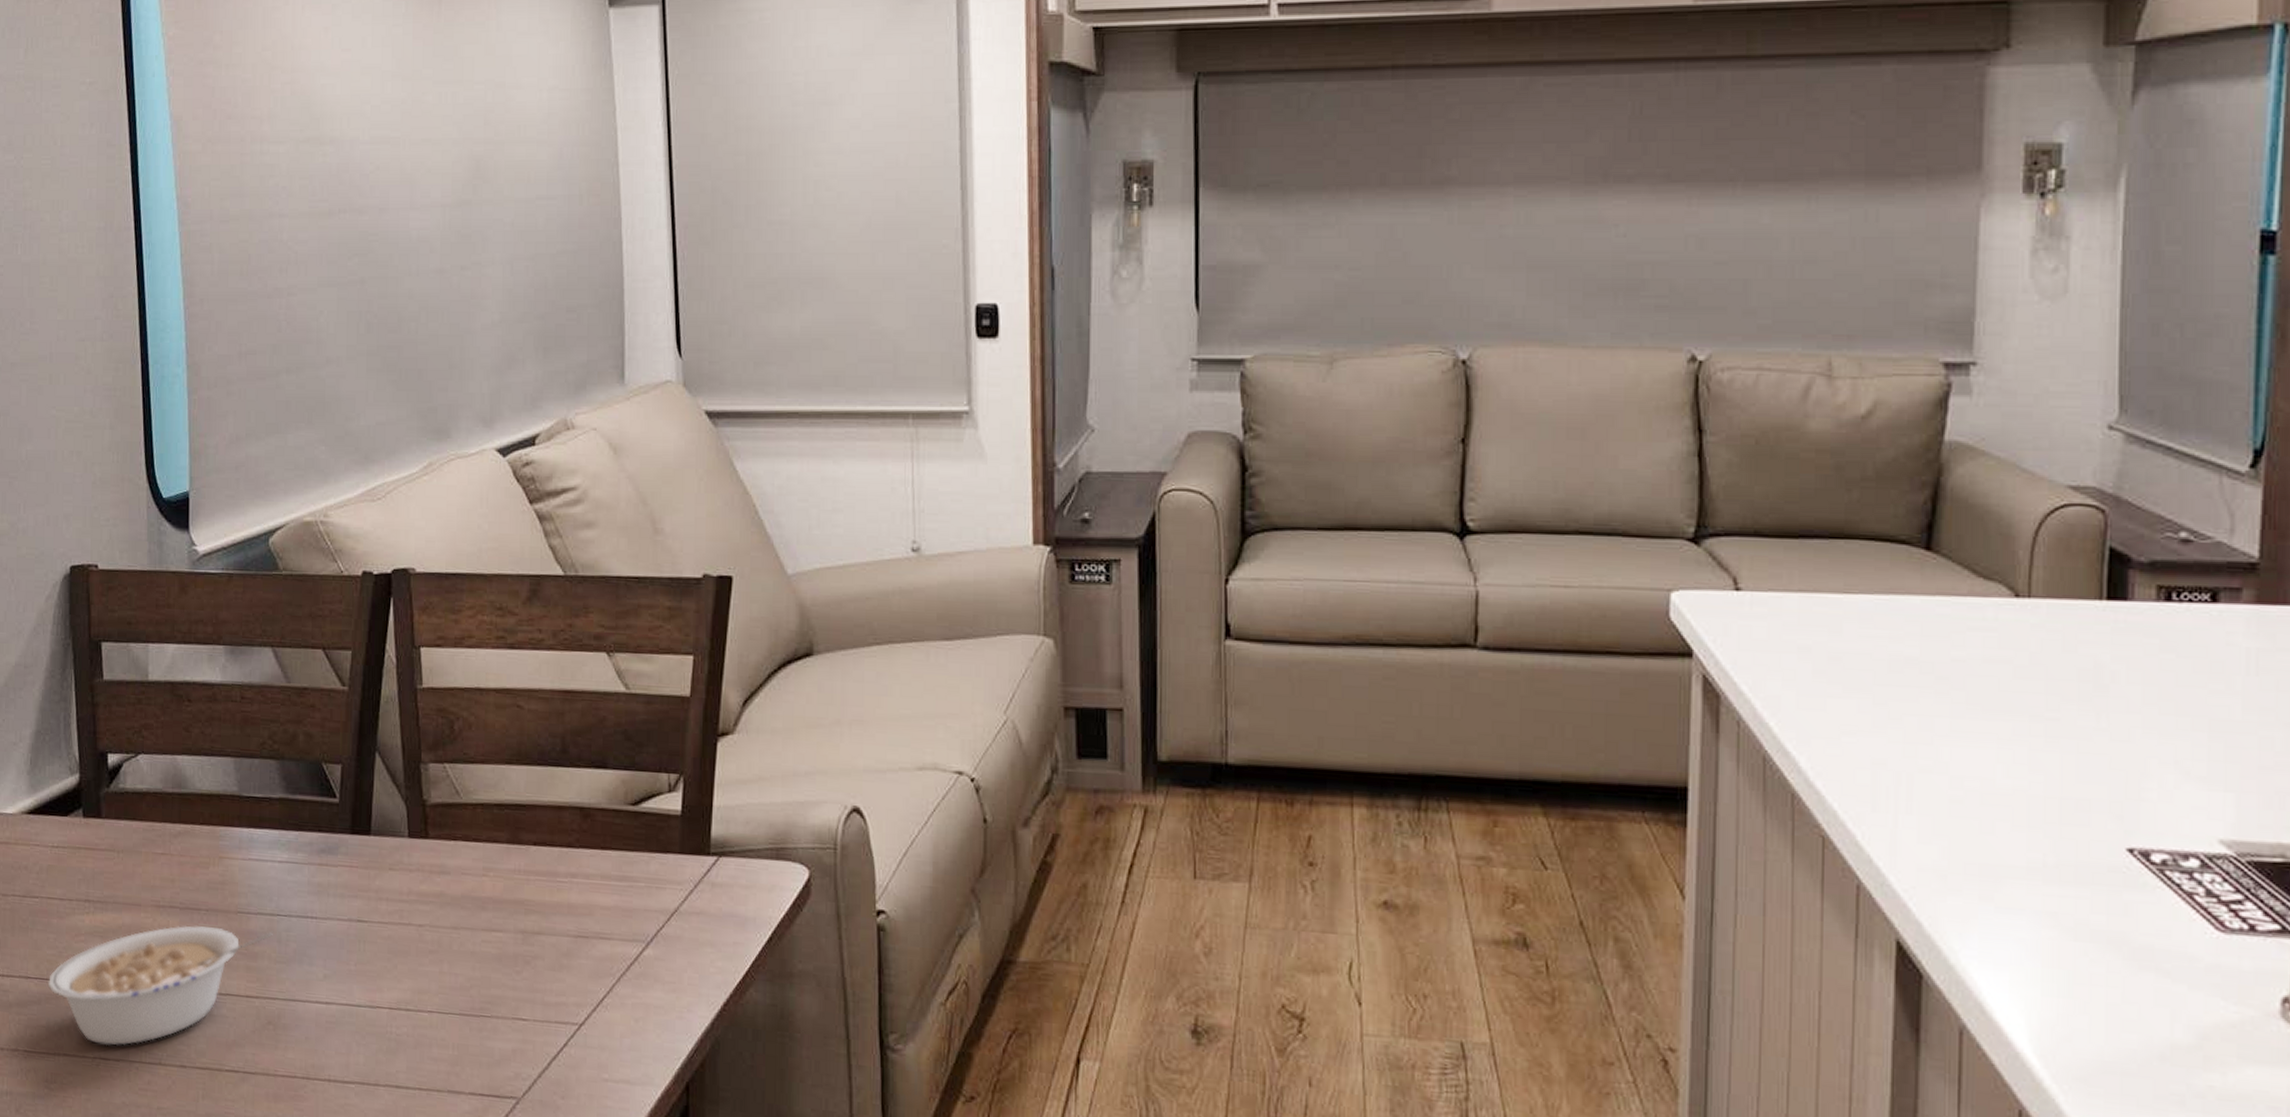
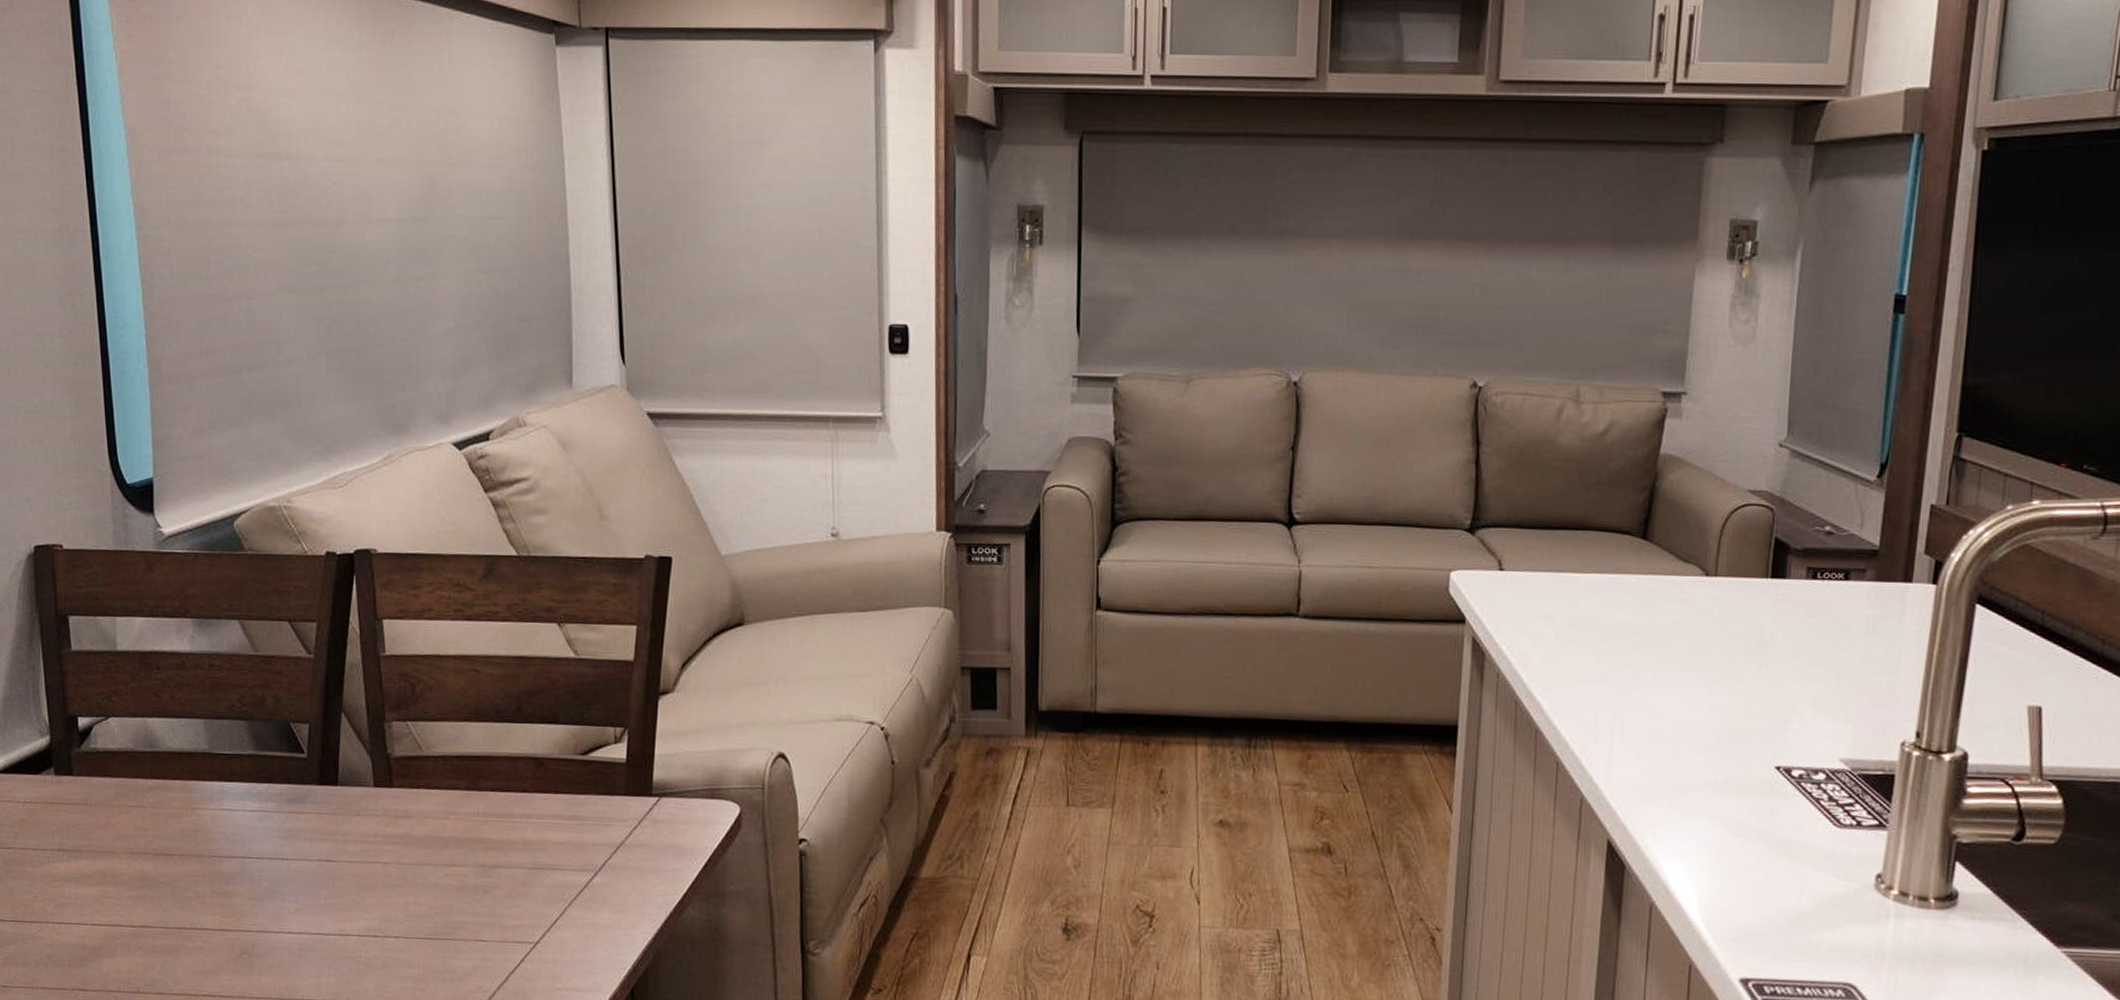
legume: present [47,925,273,1046] -> none [23,869,246,978]

